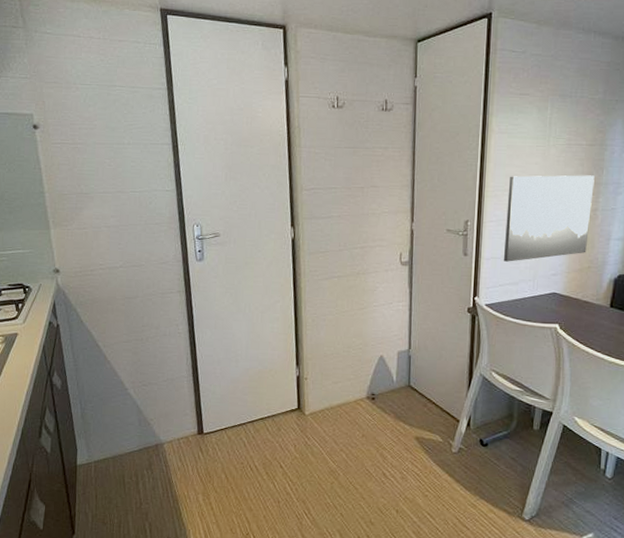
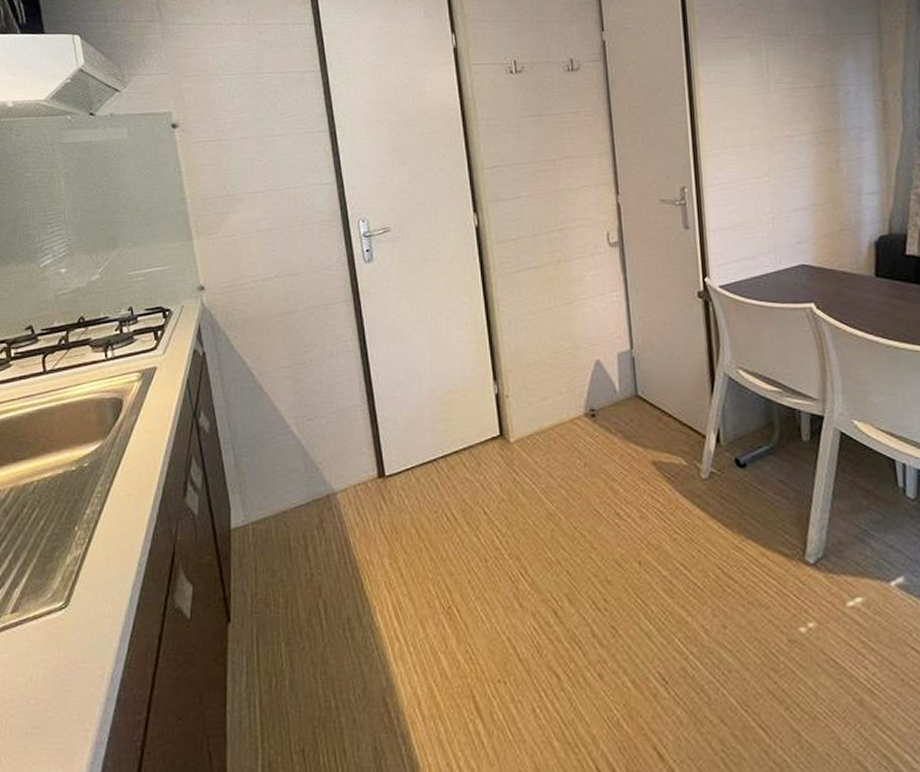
wall art: present [503,175,595,262] -> none [728,121,835,232]

